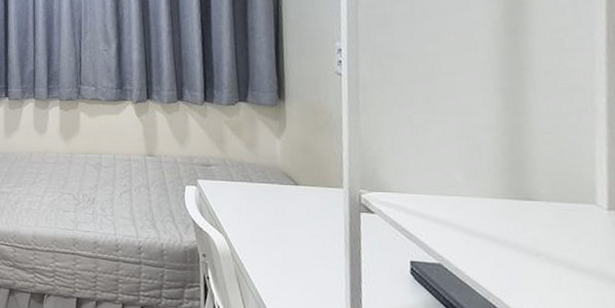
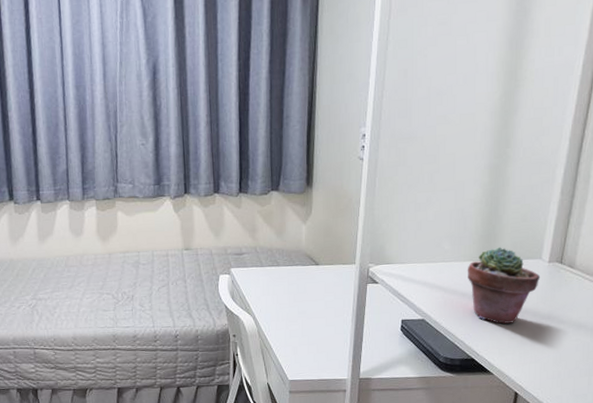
potted succulent: none [491,184,600,284] -> present [467,247,541,324]

